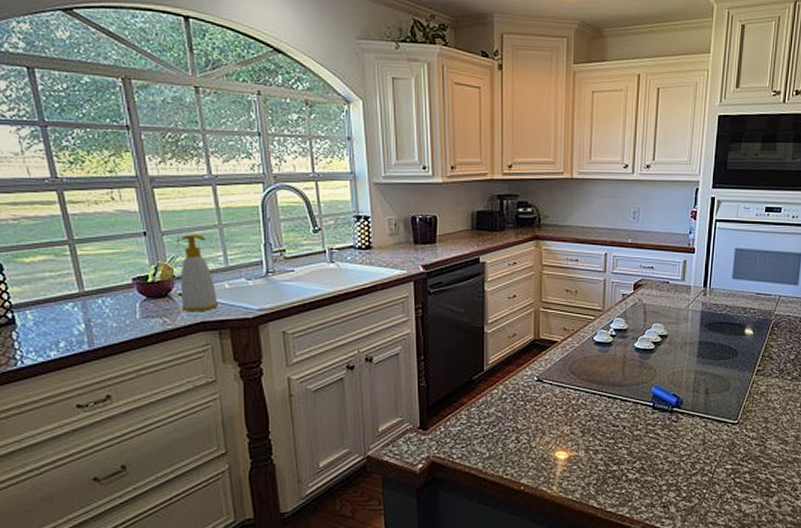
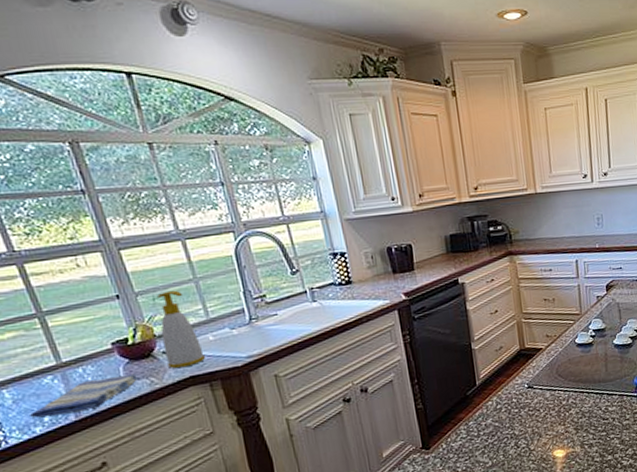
dish towel: none [48,311,153,341] -> present [30,373,139,418]

